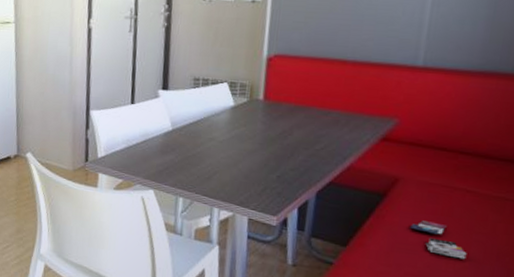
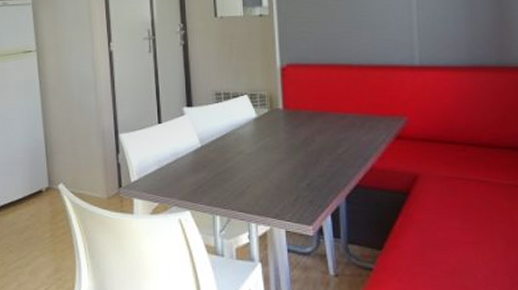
magazine: present [410,220,467,260] -> none [437,215,492,251]

